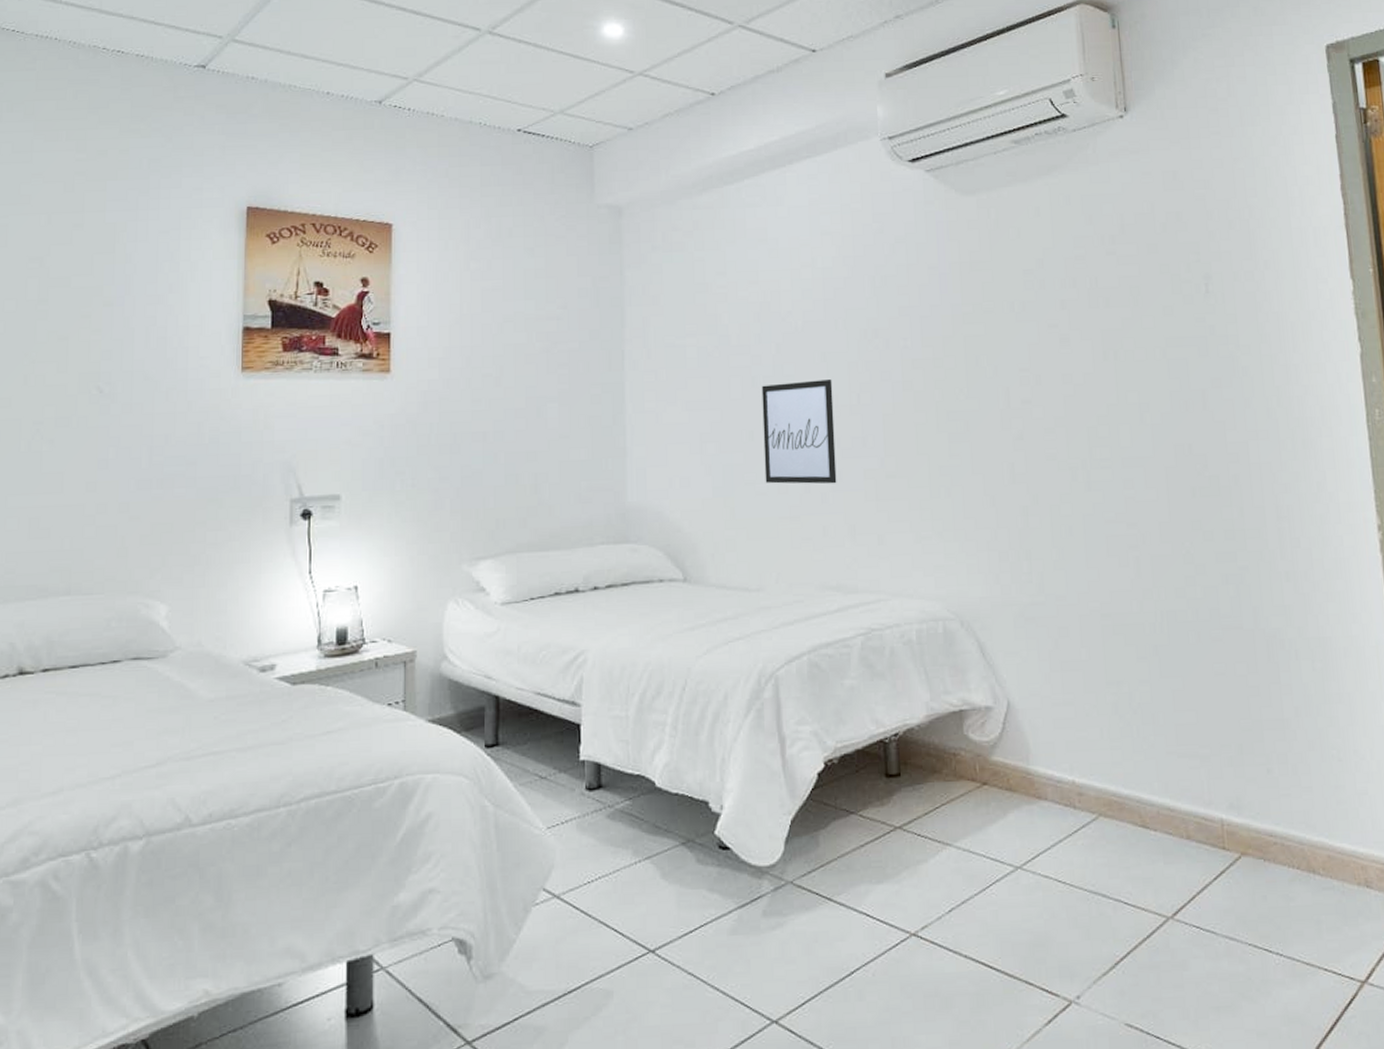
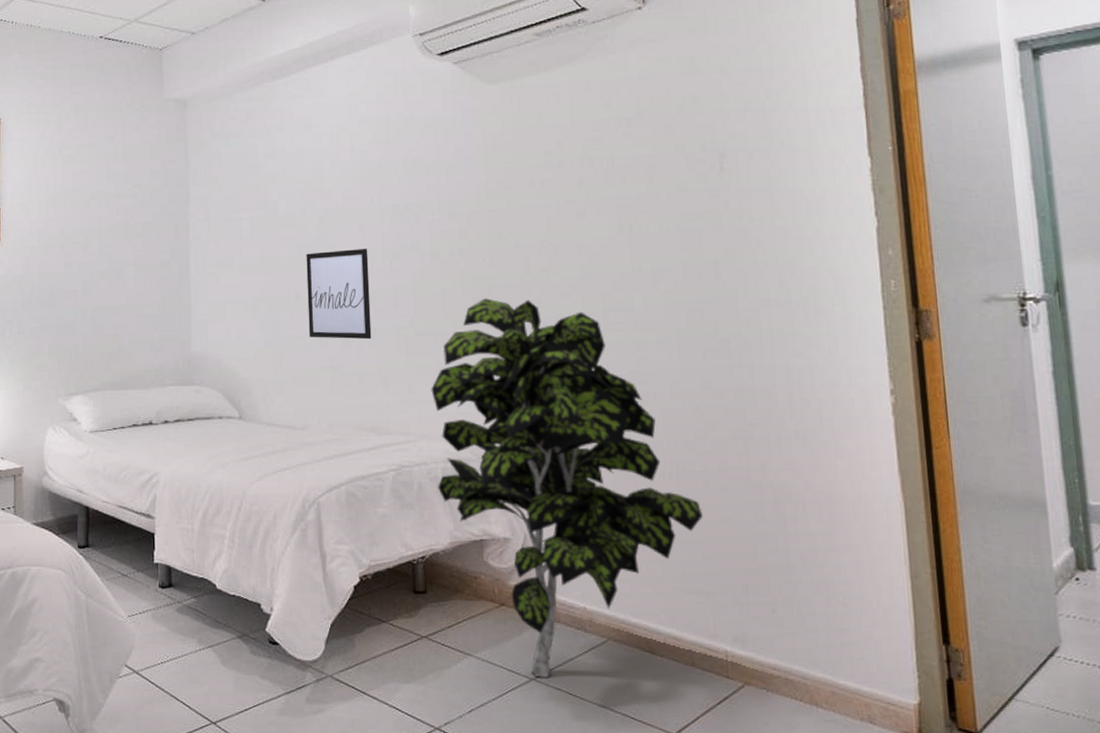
indoor plant: none [904,434,1195,866] -> present [431,298,703,678]

